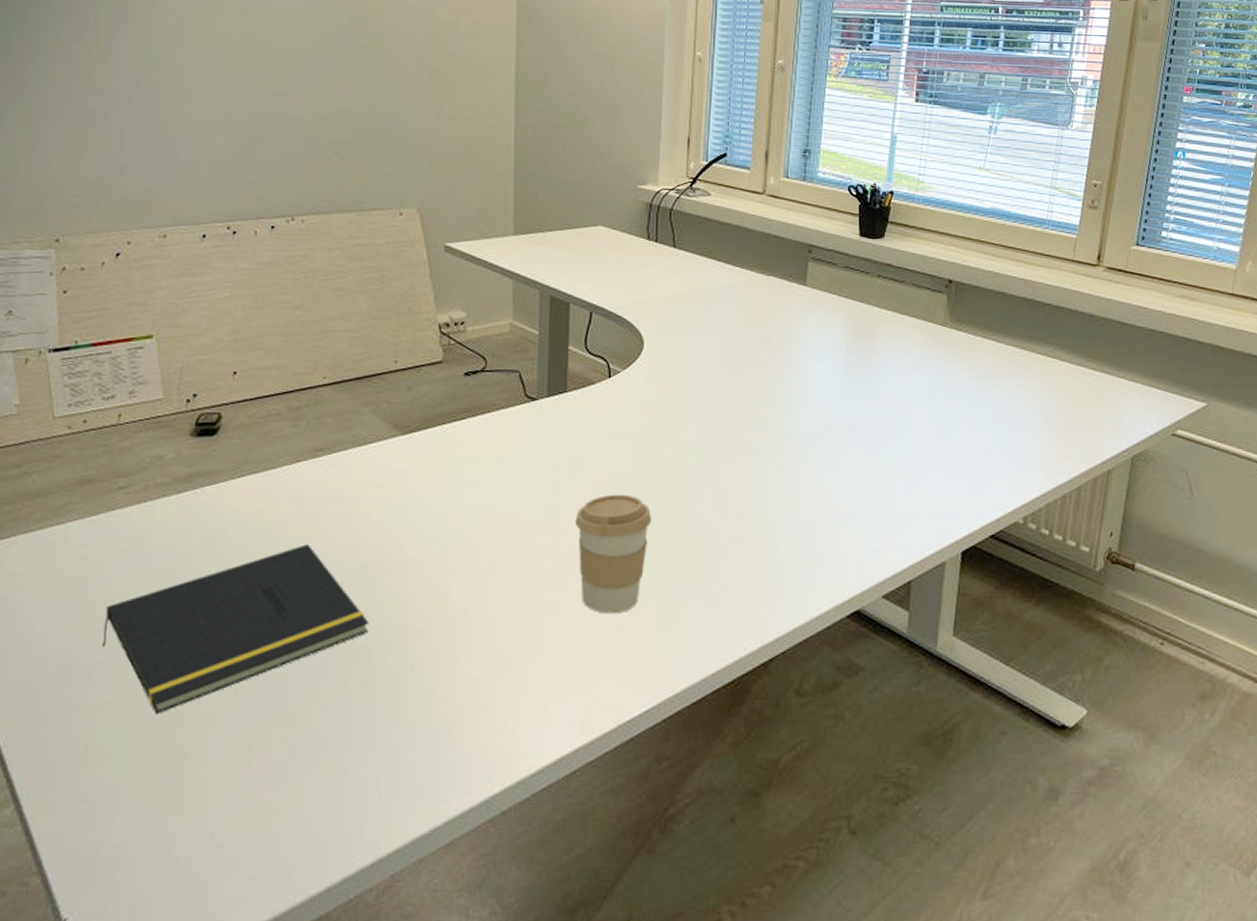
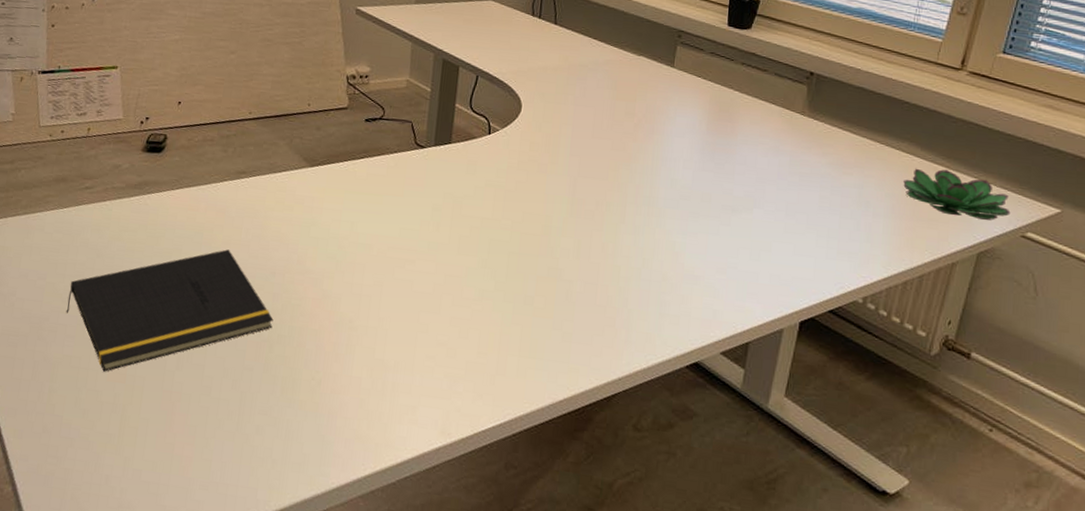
coffee cup: present [575,494,652,614] -> none [450,235,518,339]
succulent plant: none [1052,372,1159,421] -> present [903,168,1011,220]

